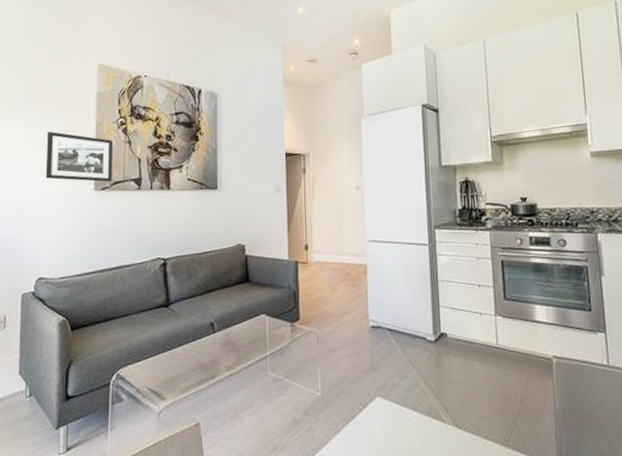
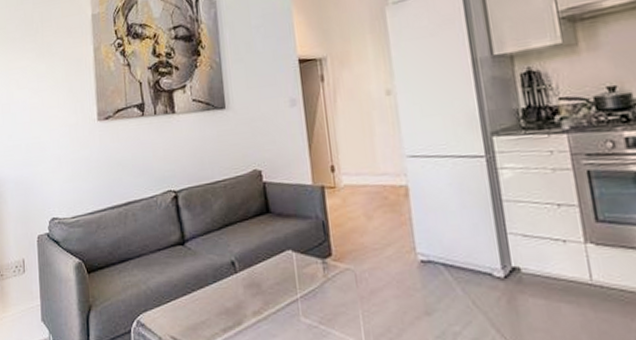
picture frame: present [45,131,112,182] -> none [47,61,115,113]

